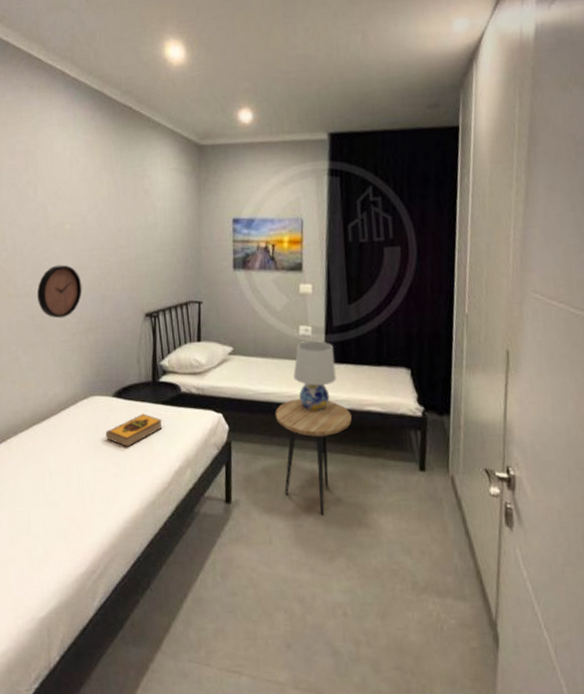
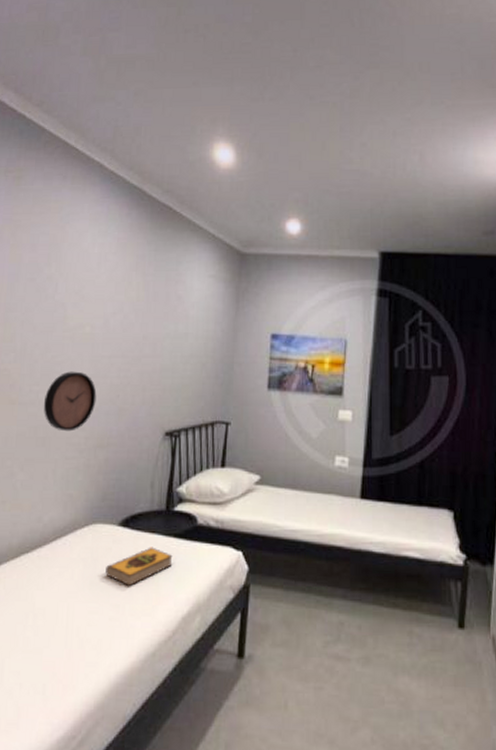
side table: present [275,399,352,515] -> none [302,539,386,677]
table lamp: present [293,341,337,411] -> none [325,474,373,554]

